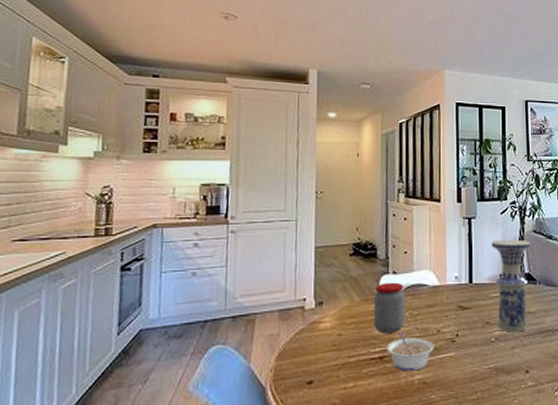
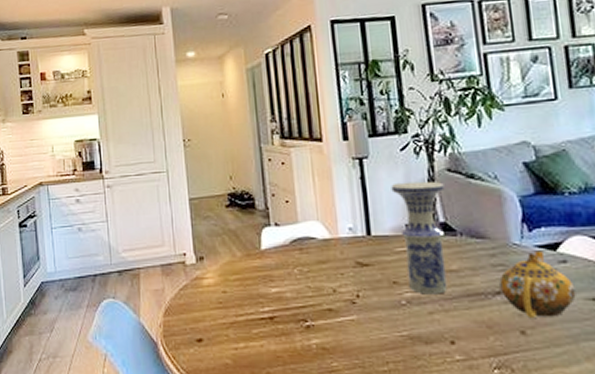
jar: present [373,282,405,333] -> none [256,235,294,291]
legume: present [387,332,434,372] -> none [276,291,332,334]

